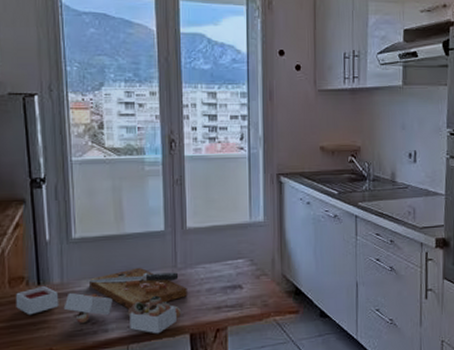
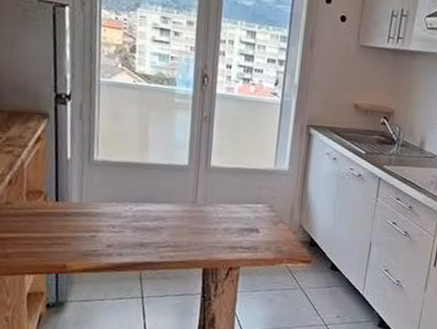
cutting board: present [16,267,187,334] -> none [32,198,205,265]

